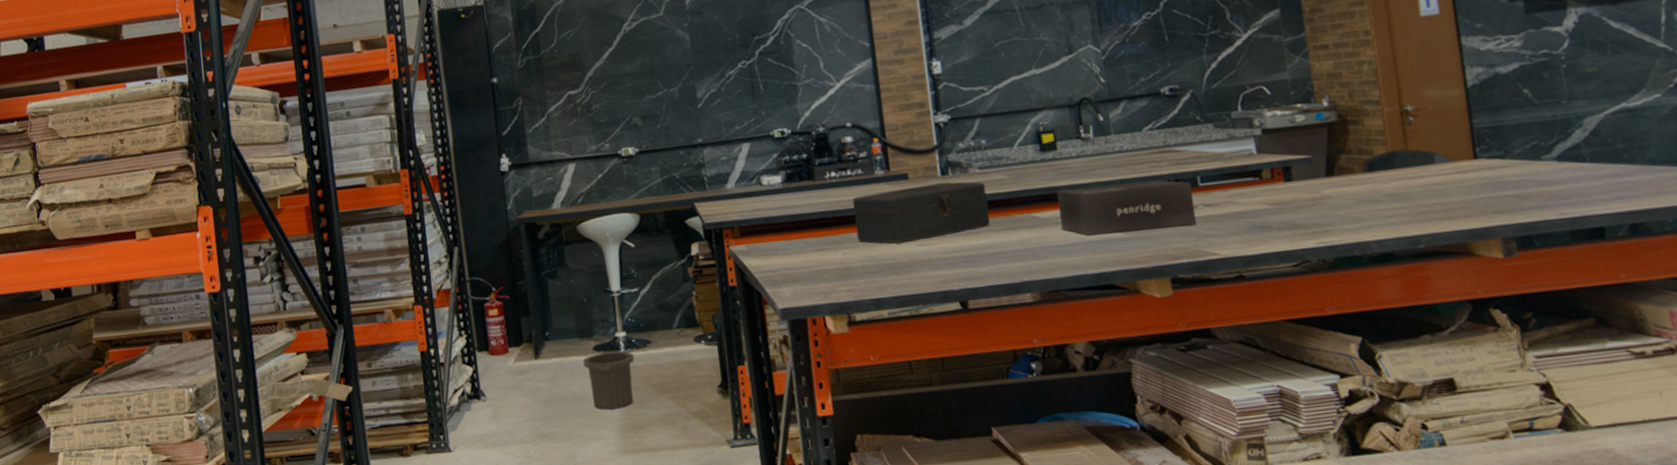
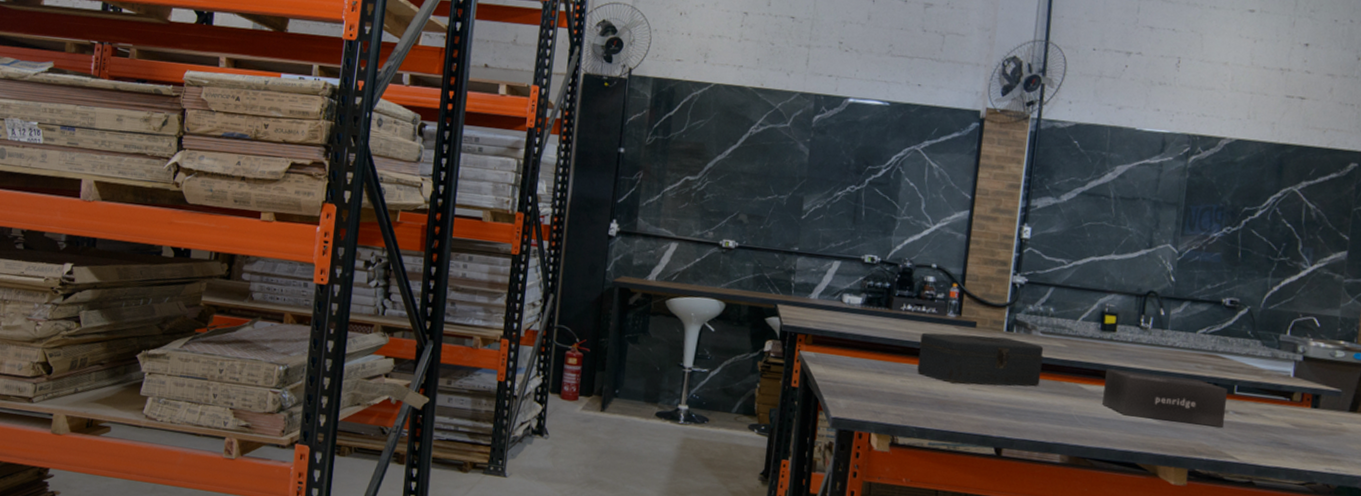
trash can: present [582,350,635,410] -> none [643,419,691,474]

